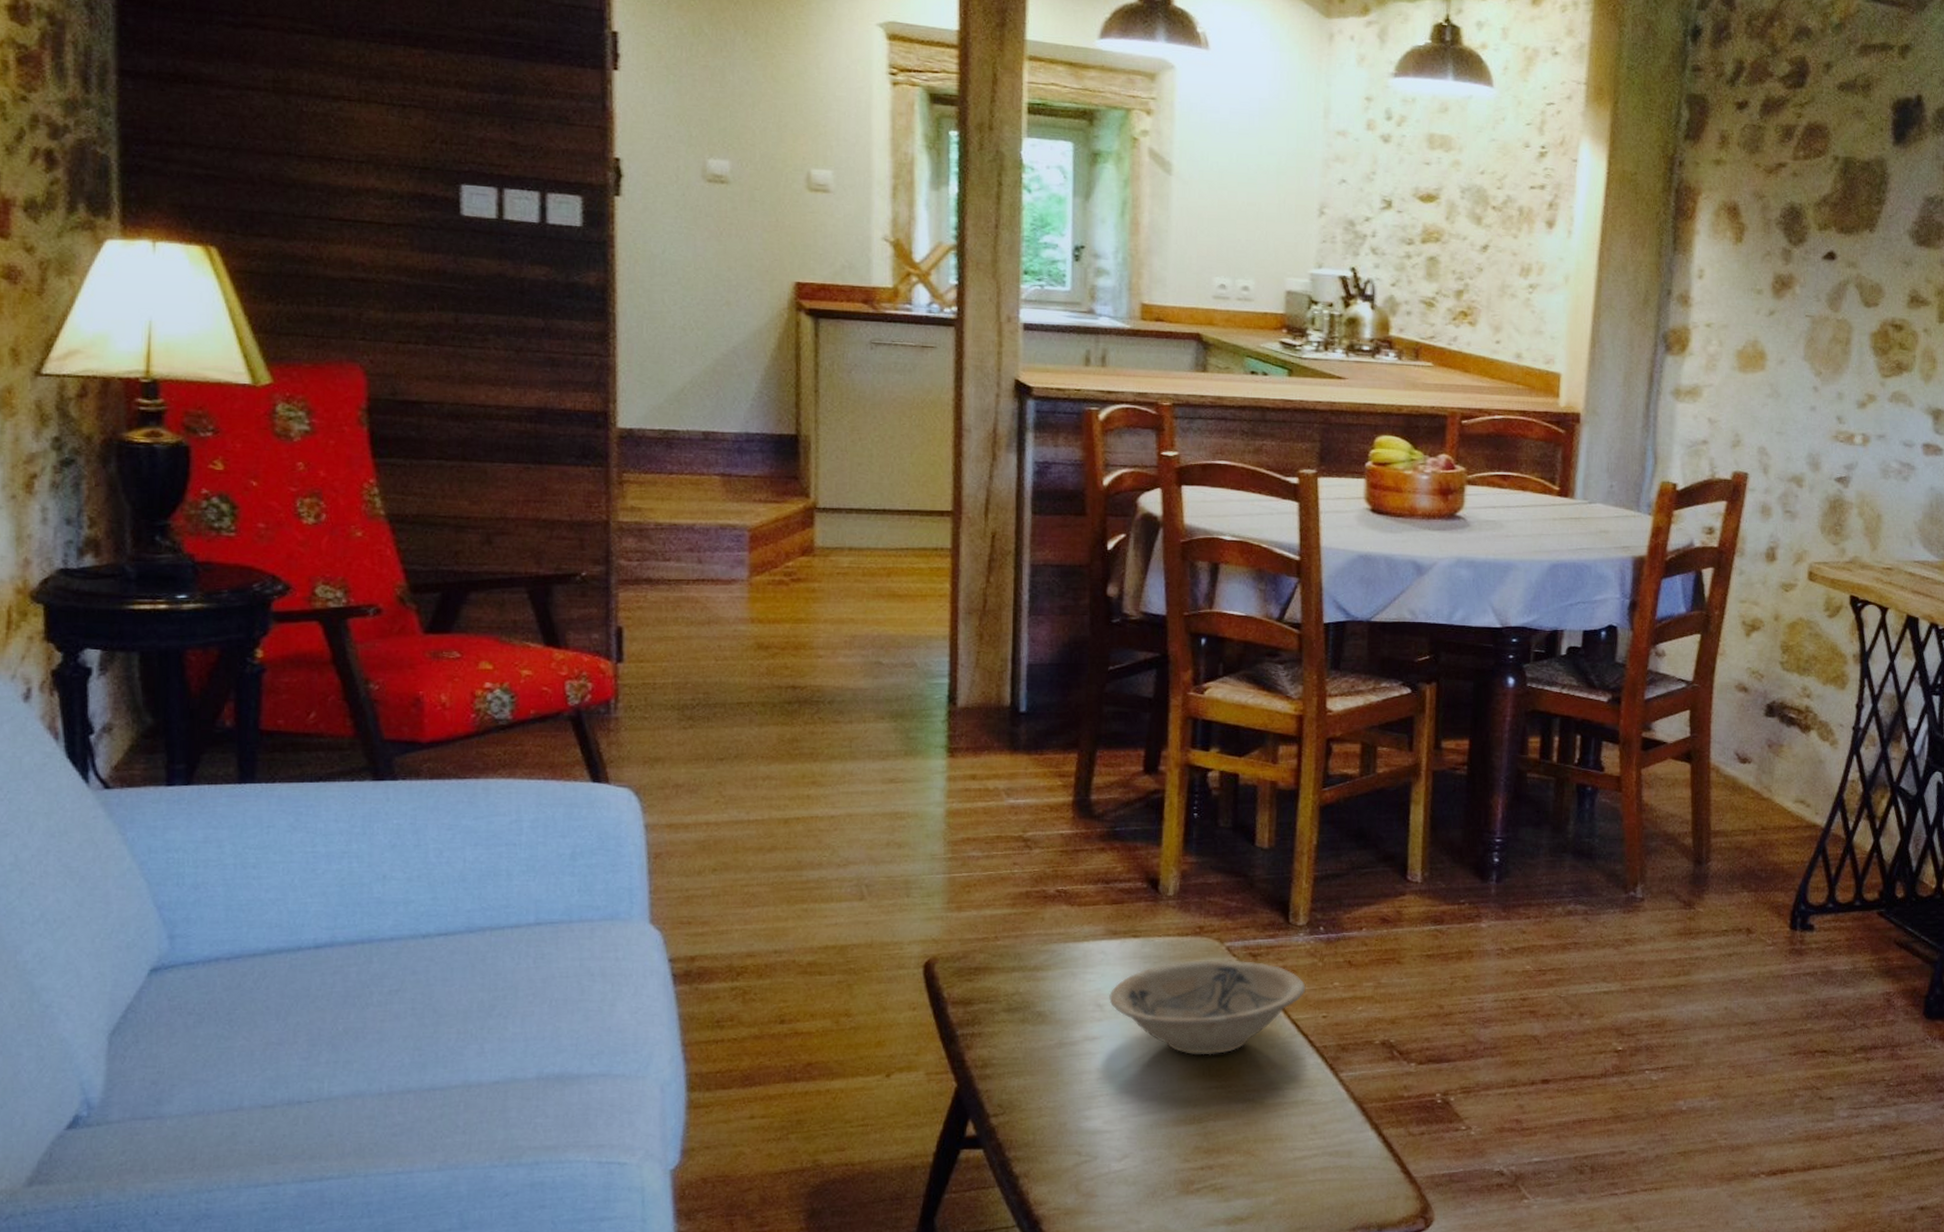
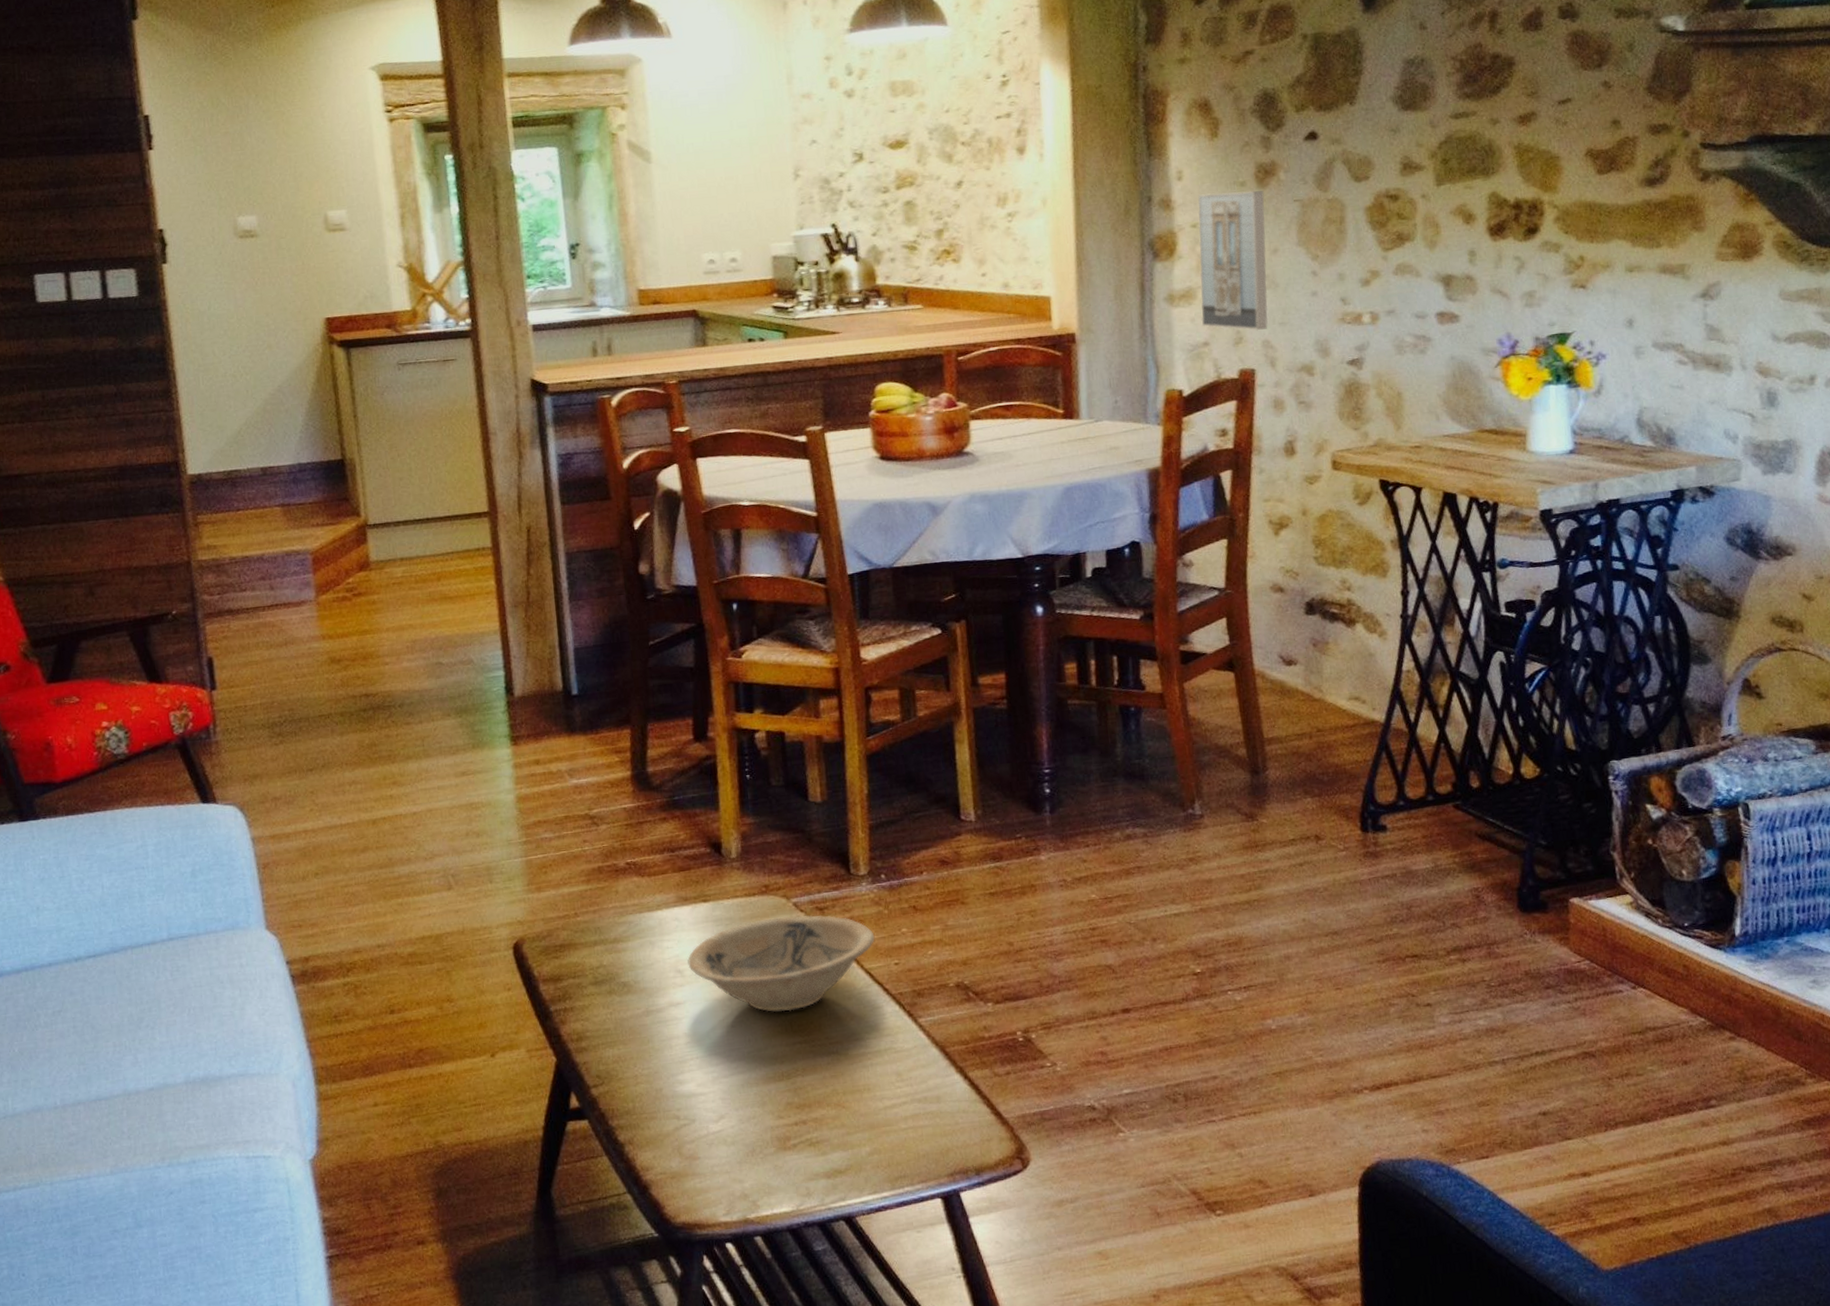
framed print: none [1703,295,1778,437] -> present [1197,191,1268,331]

